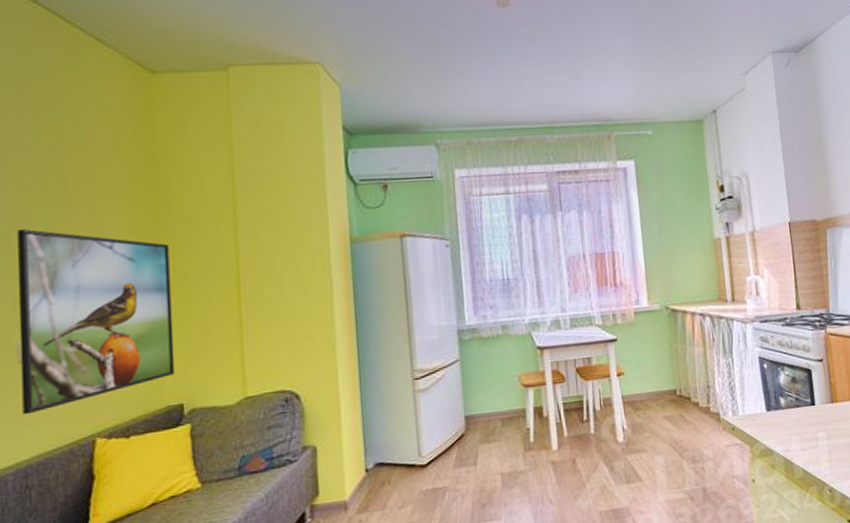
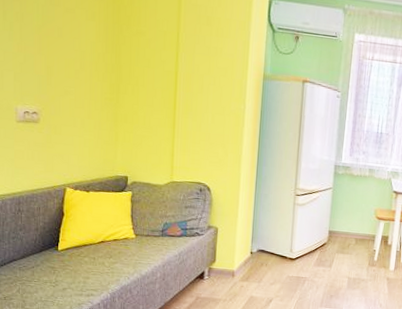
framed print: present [17,229,175,415] -> none [17,19,127,161]

